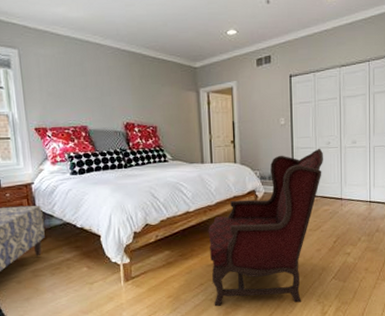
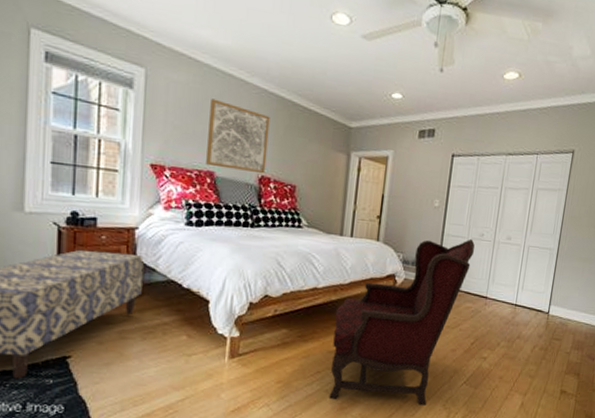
wall art: none [74,64,129,122] -> present [206,98,270,174]

